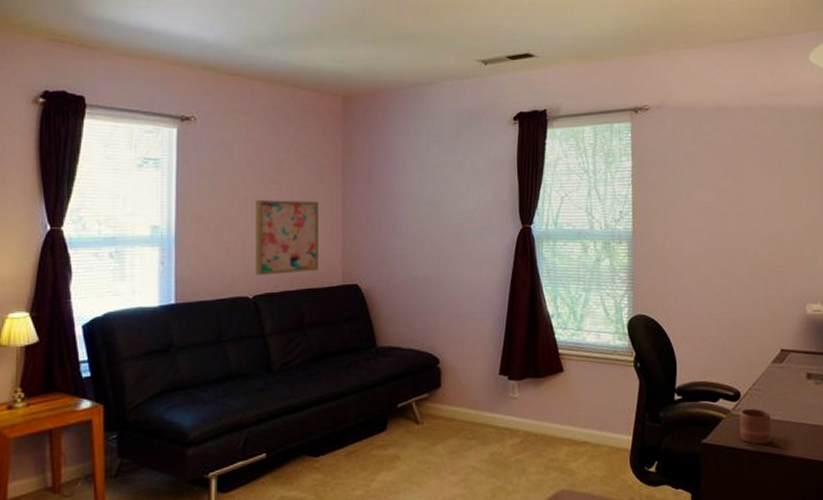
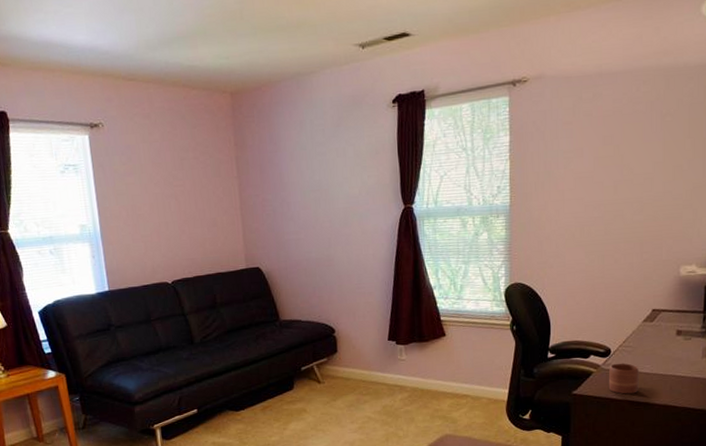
wall art: present [256,200,318,275] -> none [164,194,224,263]

